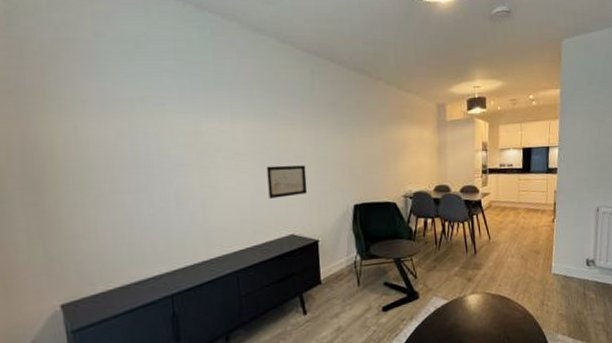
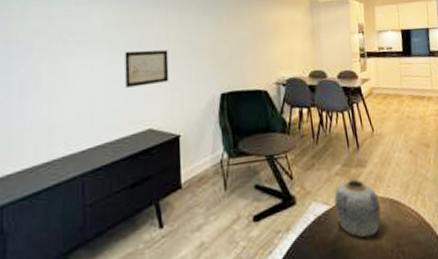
vase: none [452,278,492,326] -> present [334,178,381,238]

